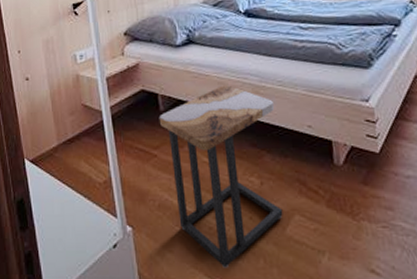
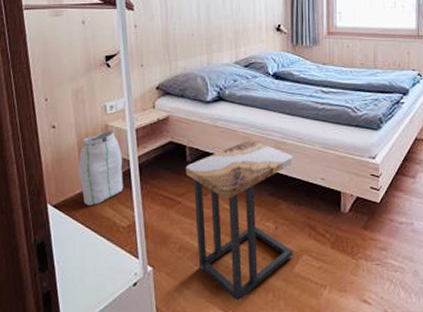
skirt: none [52,80,98,160] -> present [78,130,124,206]

